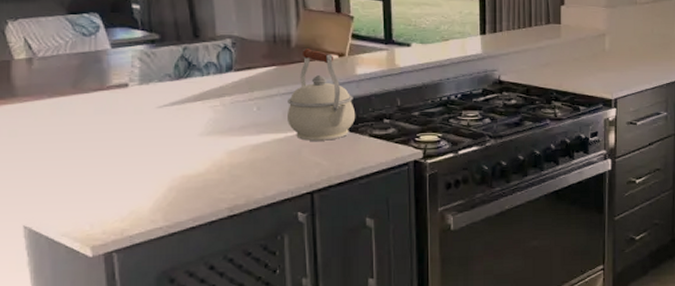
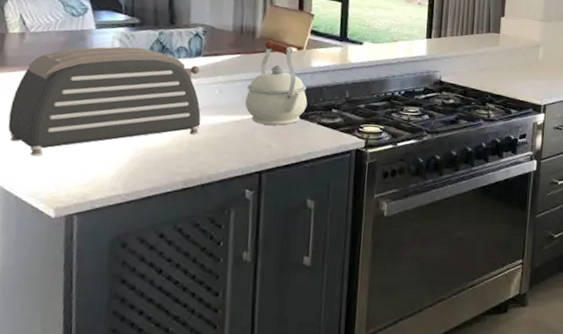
toaster: none [27,65,241,192] -> present [8,46,201,156]

